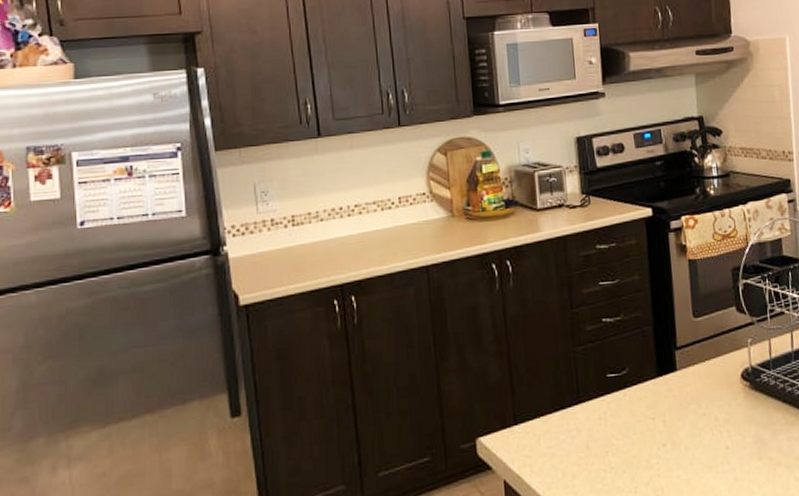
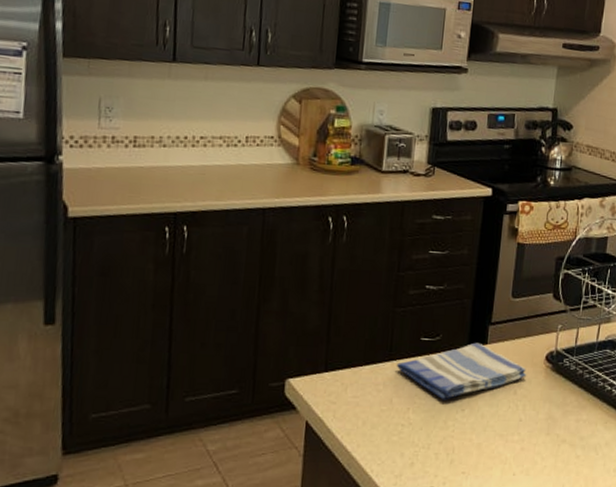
dish towel: none [586,370,725,438] -> present [396,342,527,400]

